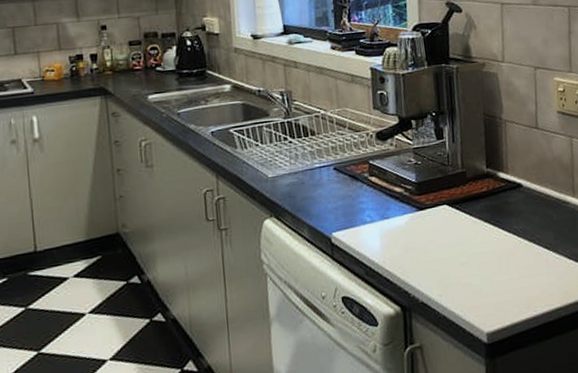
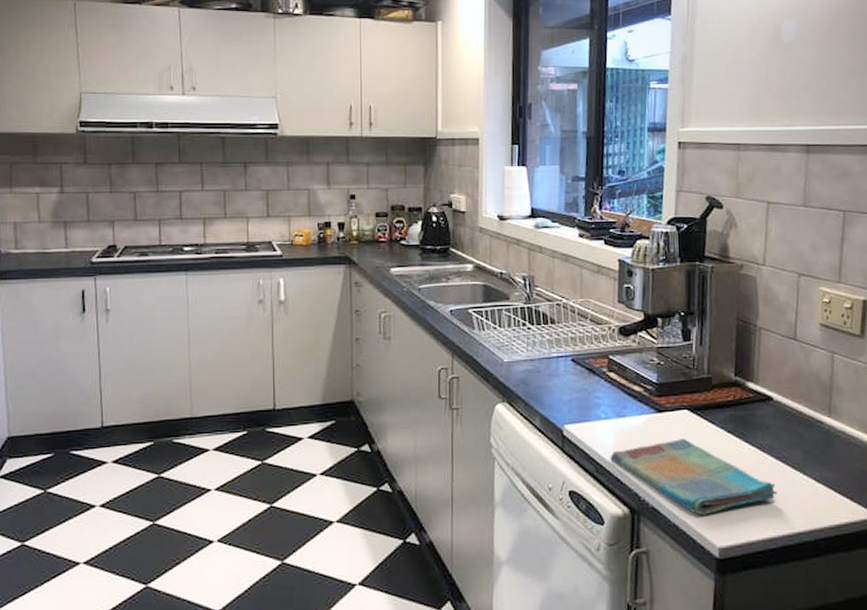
dish towel: none [378,232,535,304] -> present [610,438,778,515]

